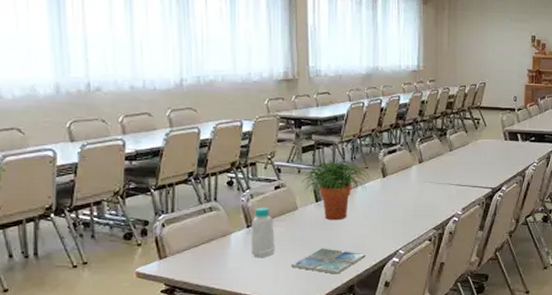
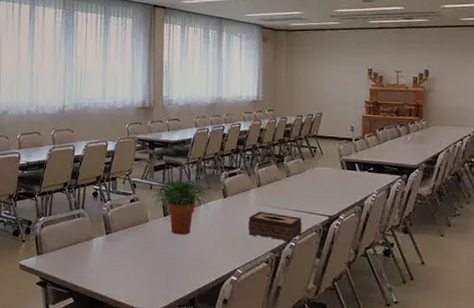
bottle: present [250,207,275,258] -> none [108,217,128,263]
drink coaster: present [291,248,366,274] -> none [140,259,207,286]
tissue box: none [409,189,465,218] -> present [248,212,302,243]

